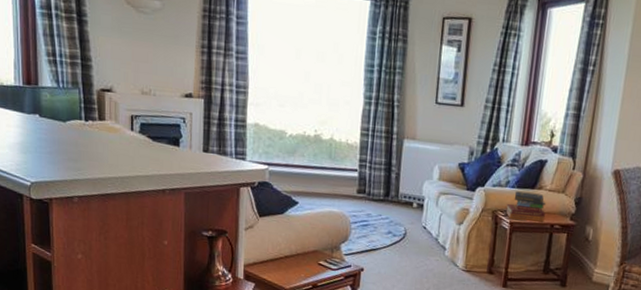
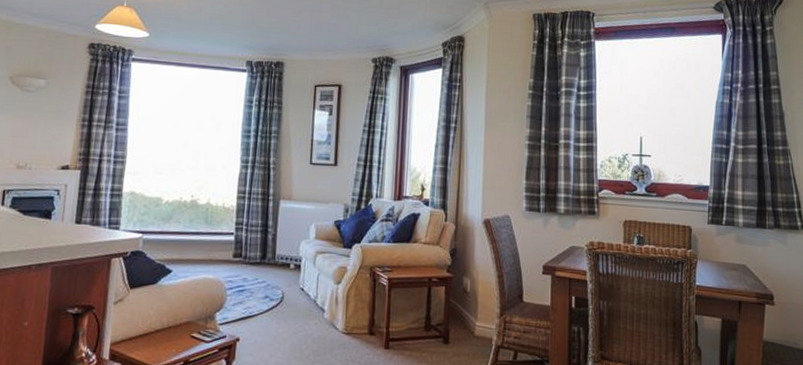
books: present [506,191,545,222] -> none [383,246,422,276]

